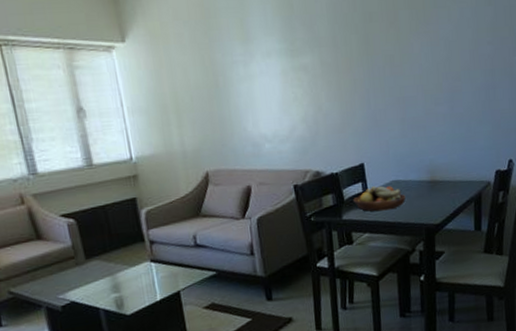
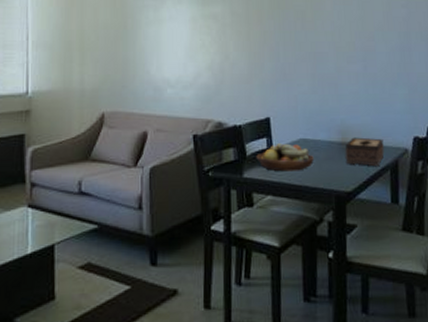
tissue box: none [433,174,469,200] -> present [345,137,384,167]

